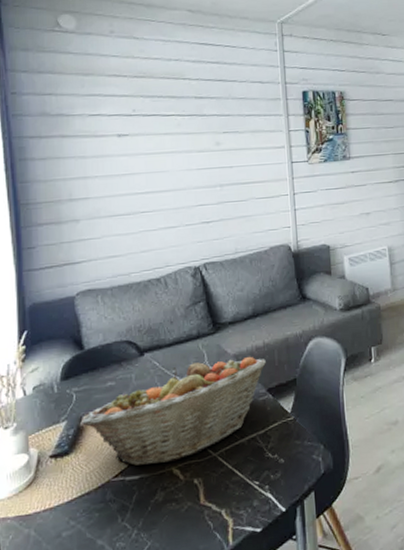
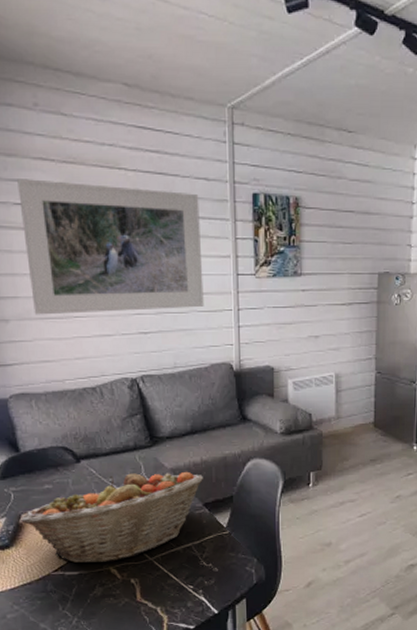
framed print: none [93,93,262,213] -> present [17,179,204,315]

